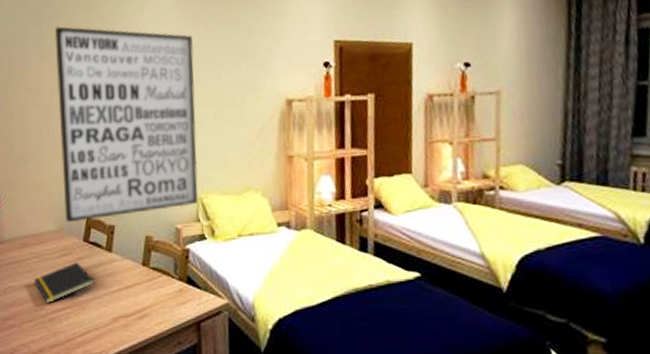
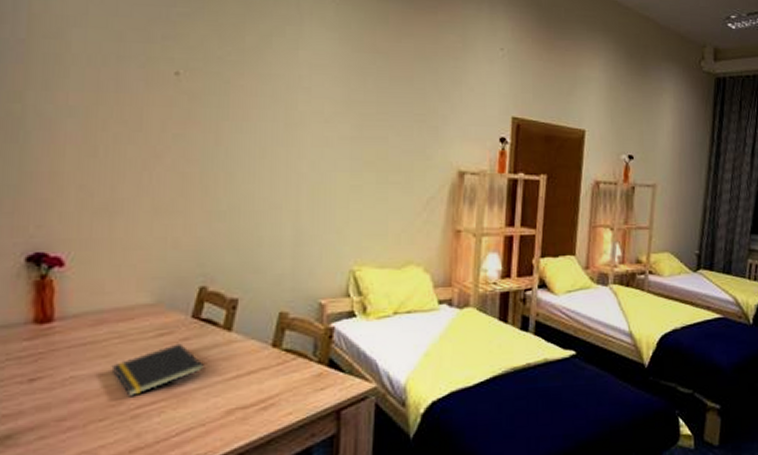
wall art: present [54,26,198,223] -> none [167,50,359,295]

